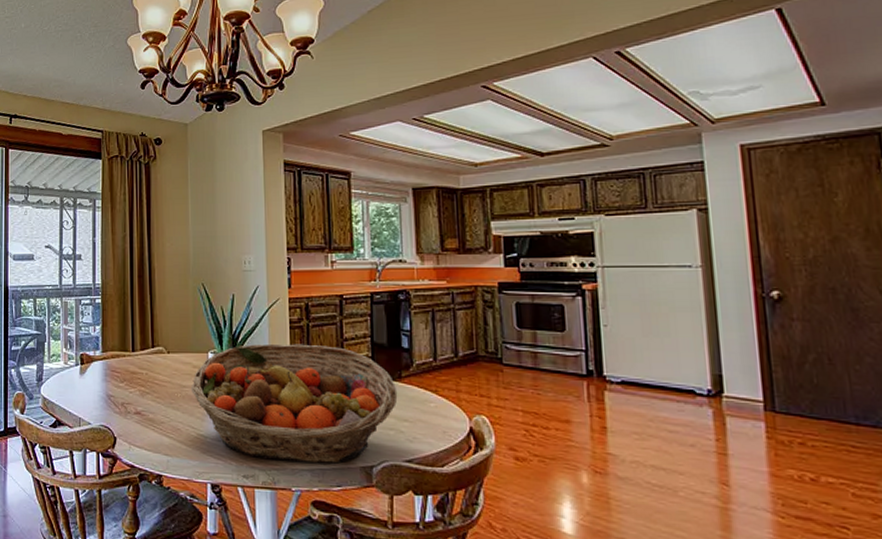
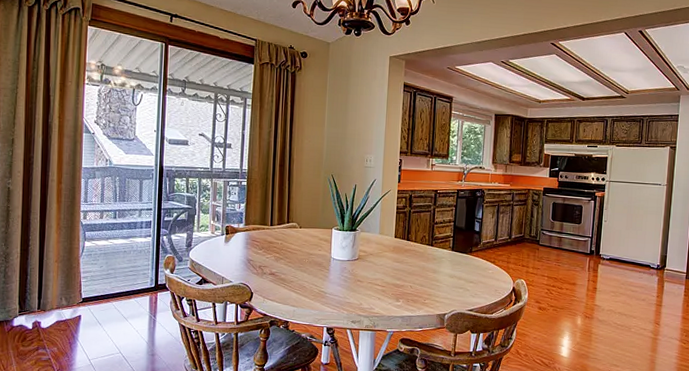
fruit basket: present [191,343,398,464] -> none [317,224,468,313]

